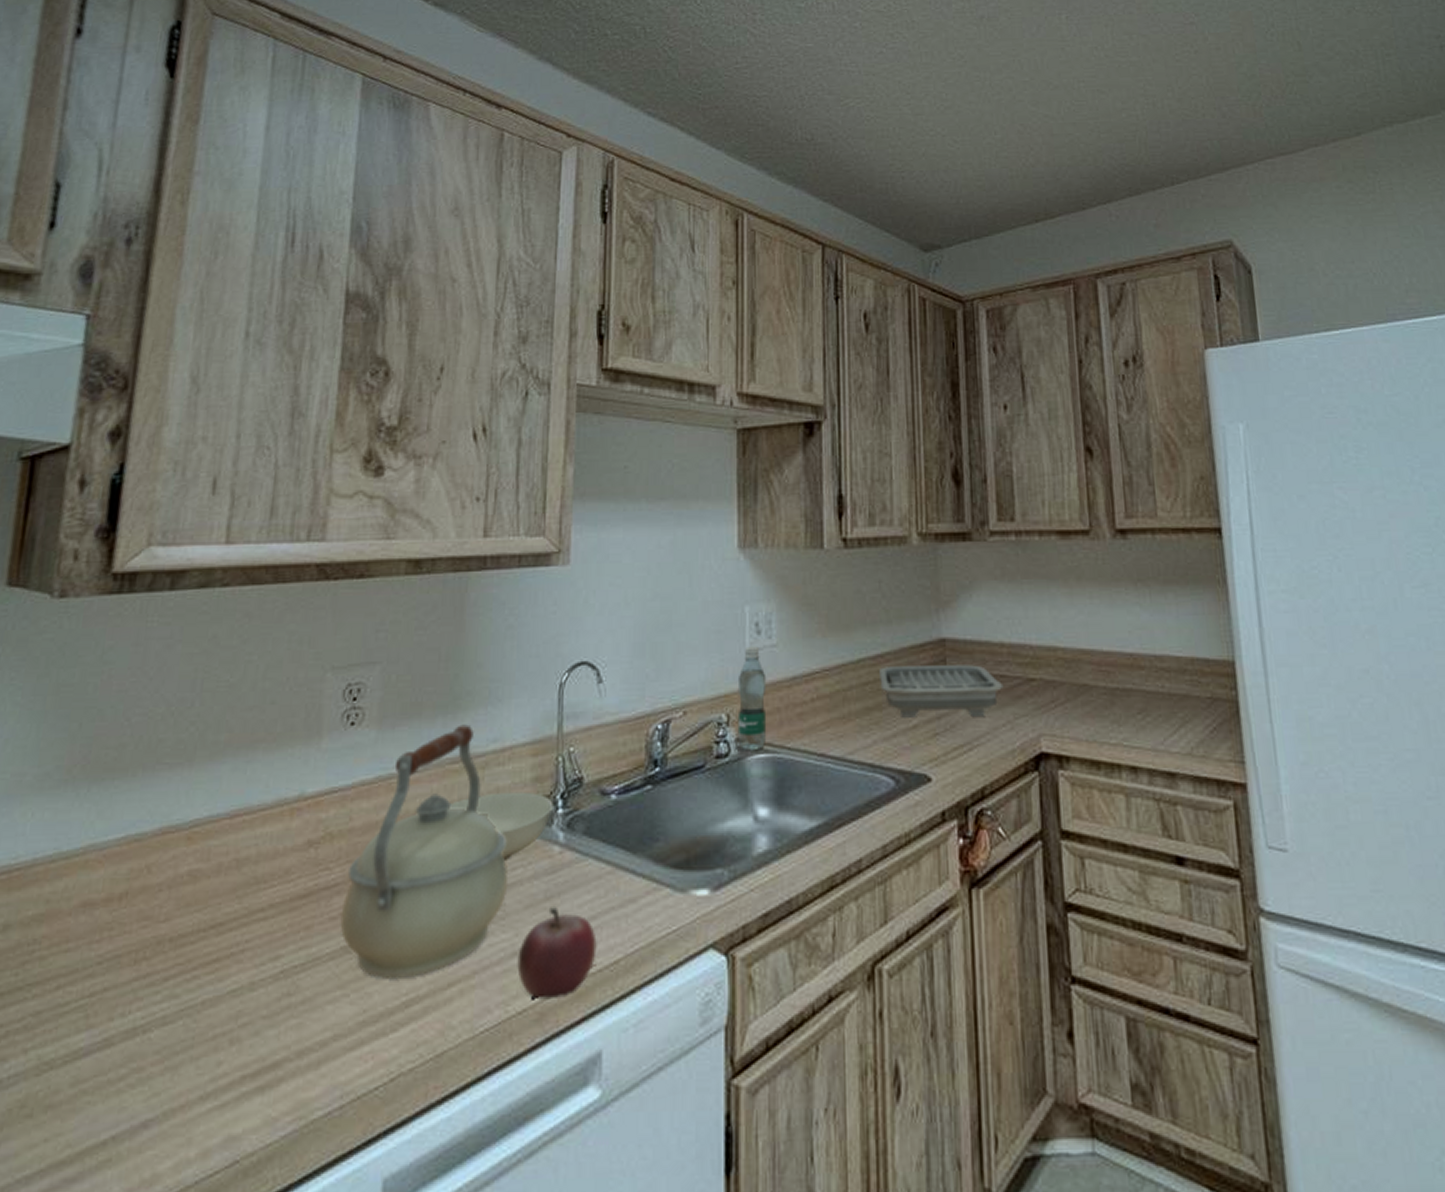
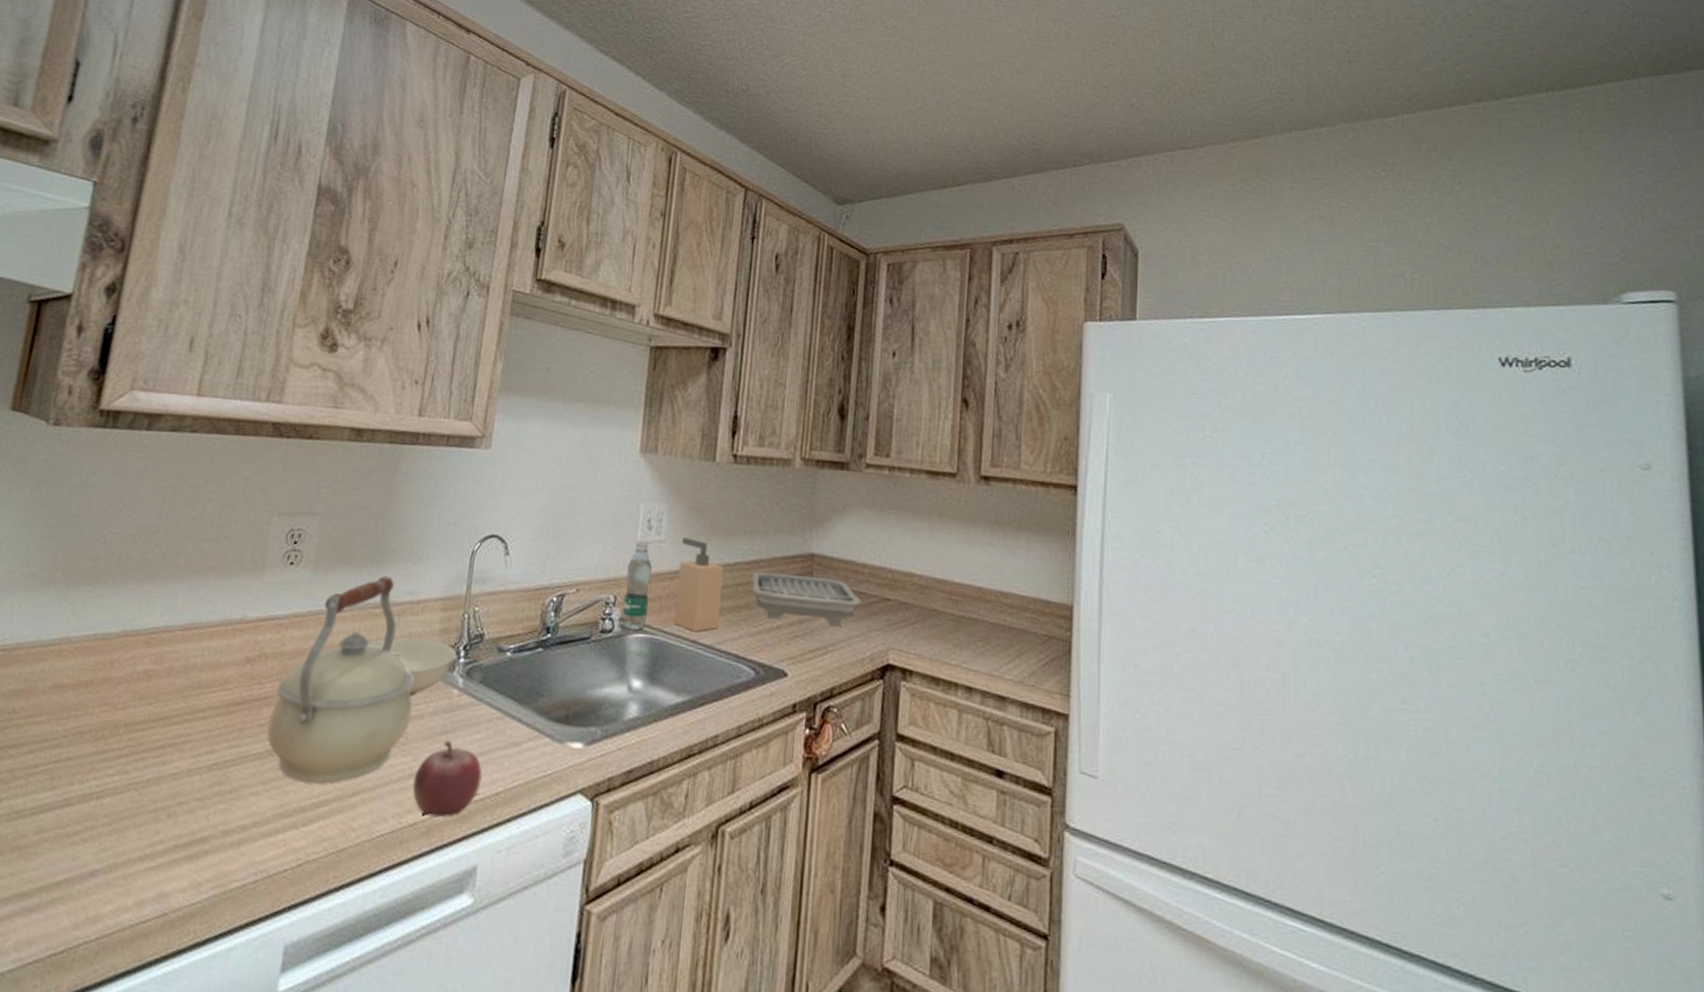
soap dispenser: none [796,638,848,744] -> present [673,537,724,632]

